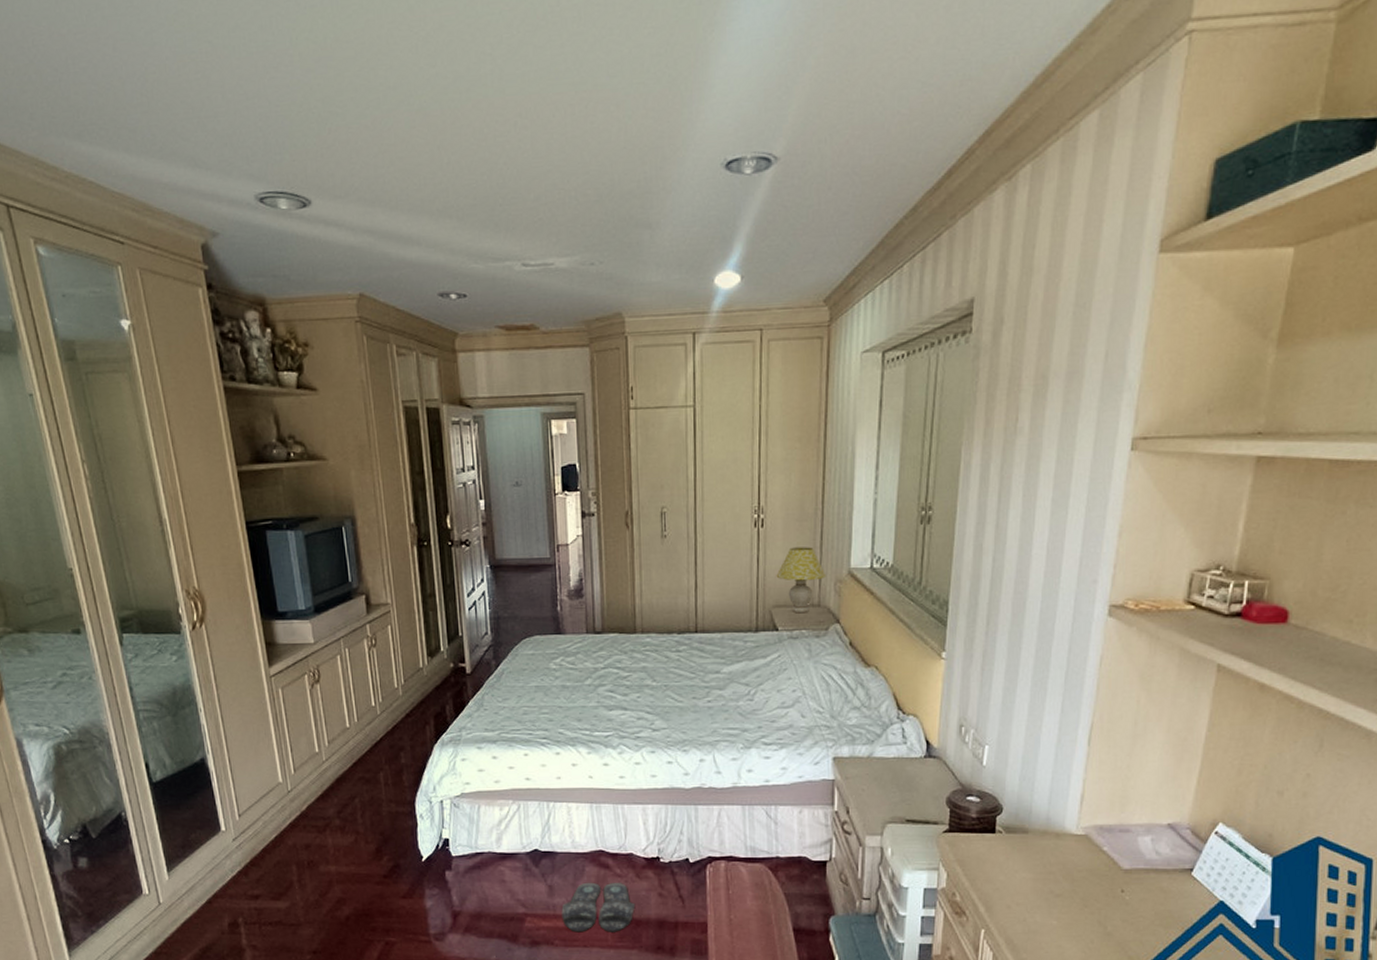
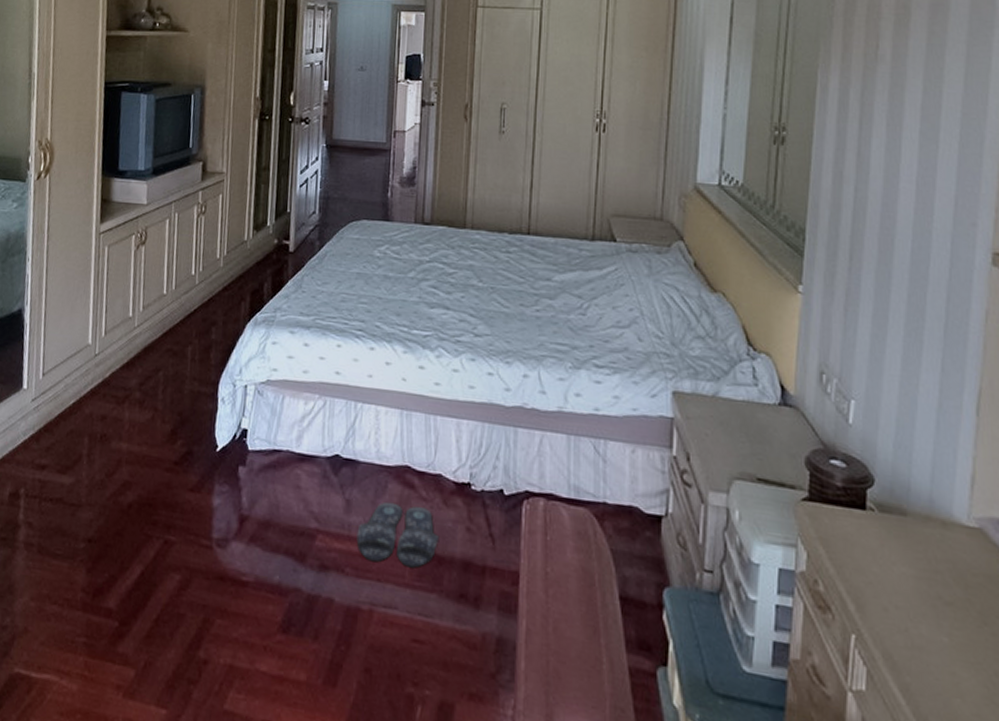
table lamp: present [776,547,826,614] -> none [616,155,670,226]

